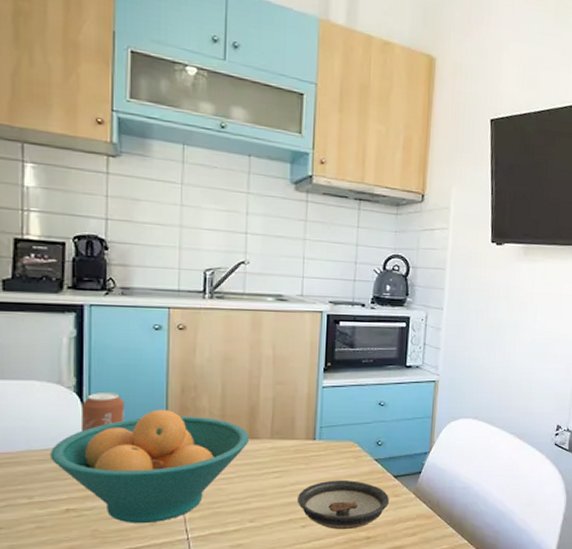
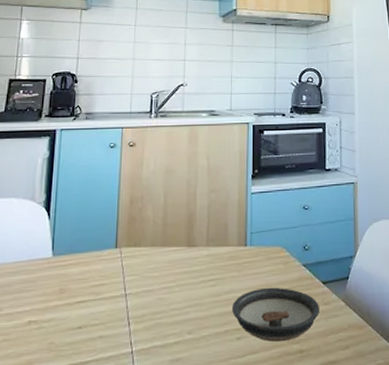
fruit bowl: present [51,409,250,524] -> none [20,220,188,336]
can: present [80,393,124,432] -> none [46,206,83,244]

